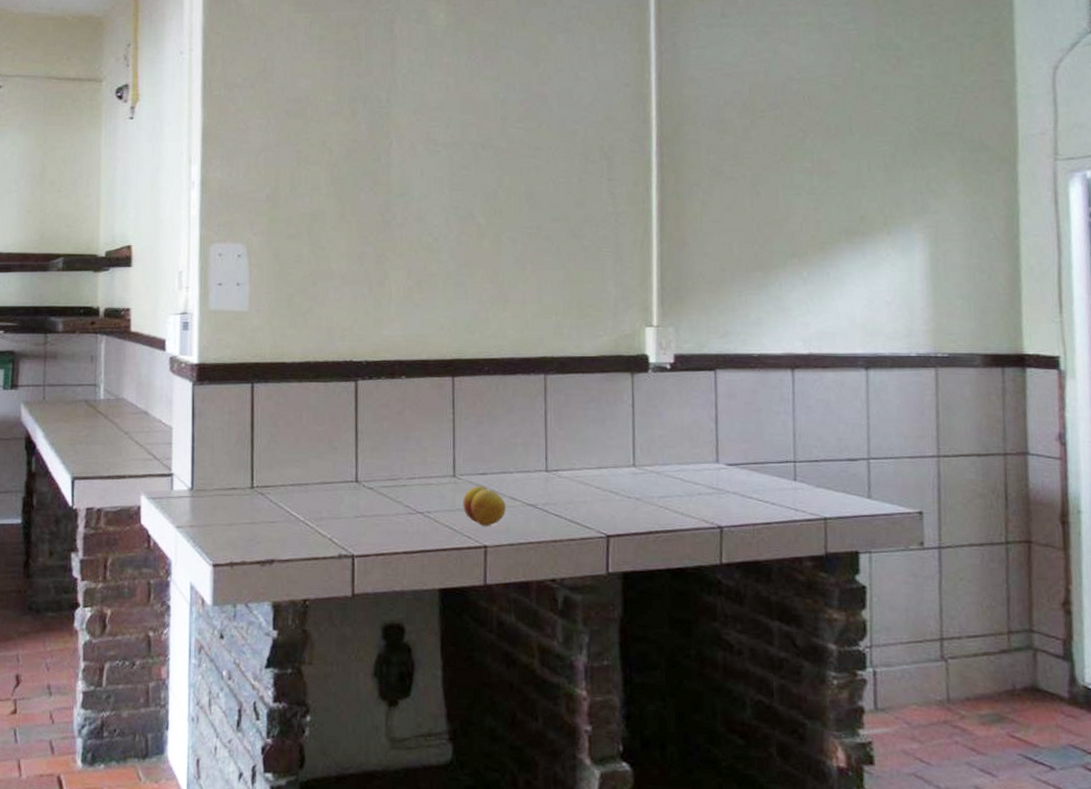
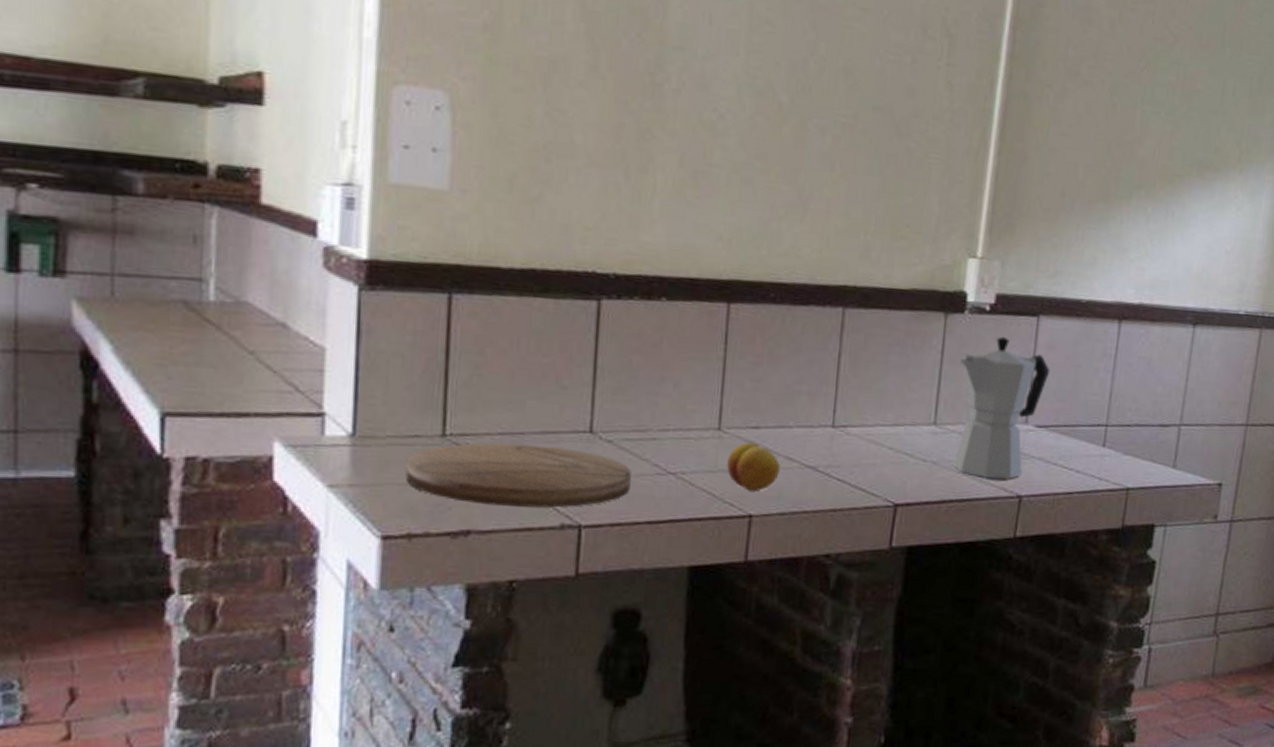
cutting board: none [227,492,389,542] -> present [405,443,631,508]
moka pot: none [649,389,733,512] -> present [953,336,1050,479]

